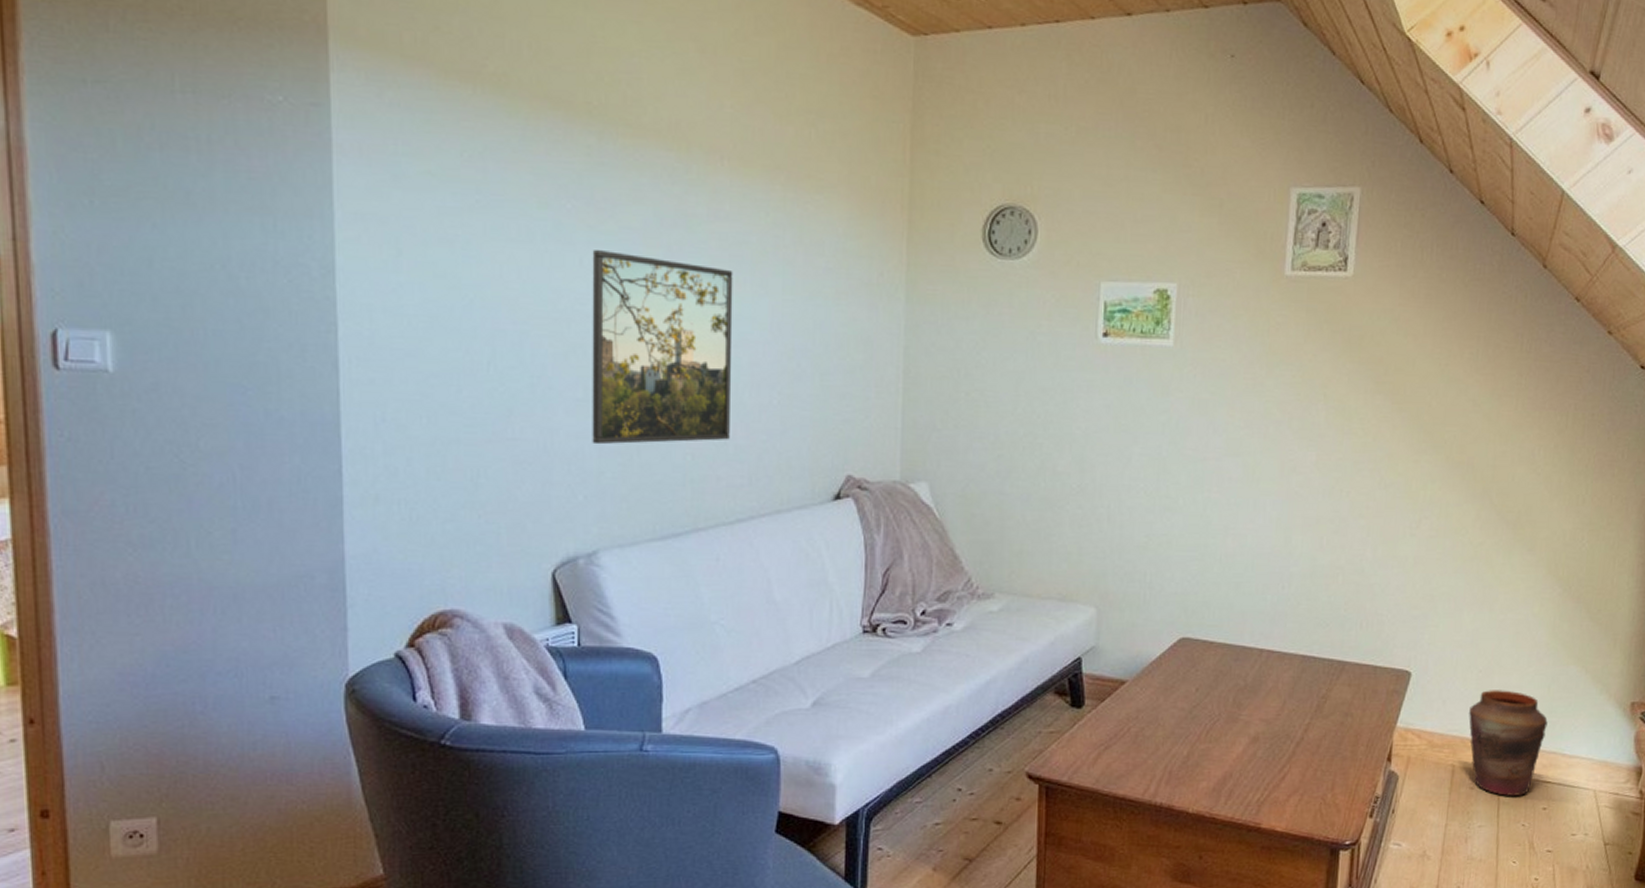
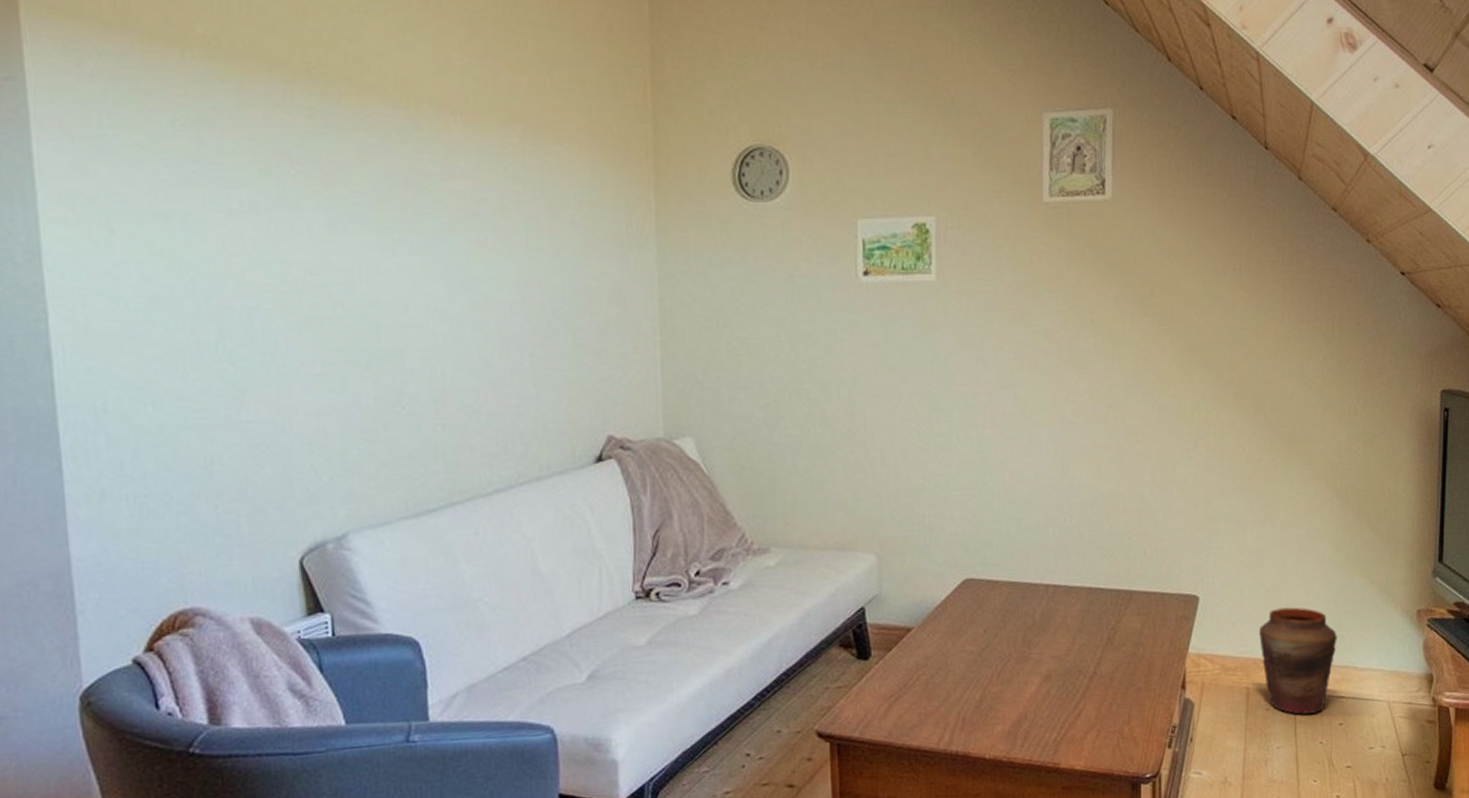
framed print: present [592,249,733,445] -> none [321,215,481,422]

